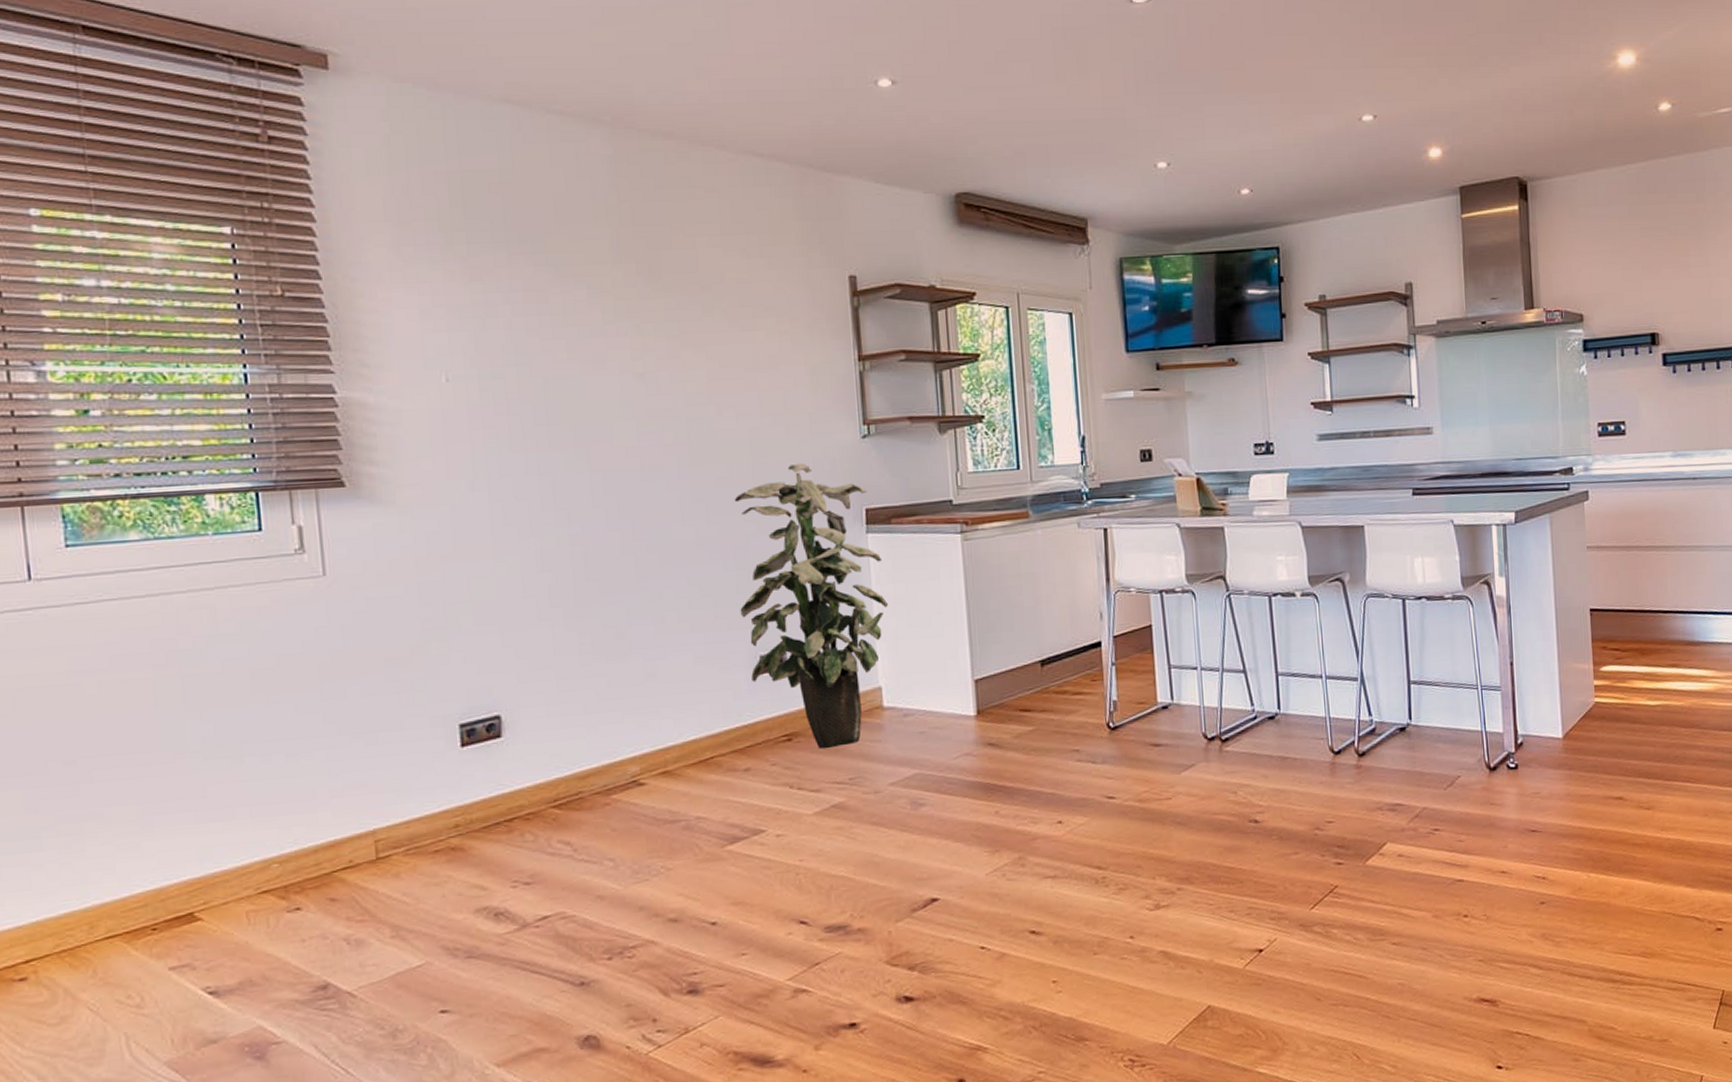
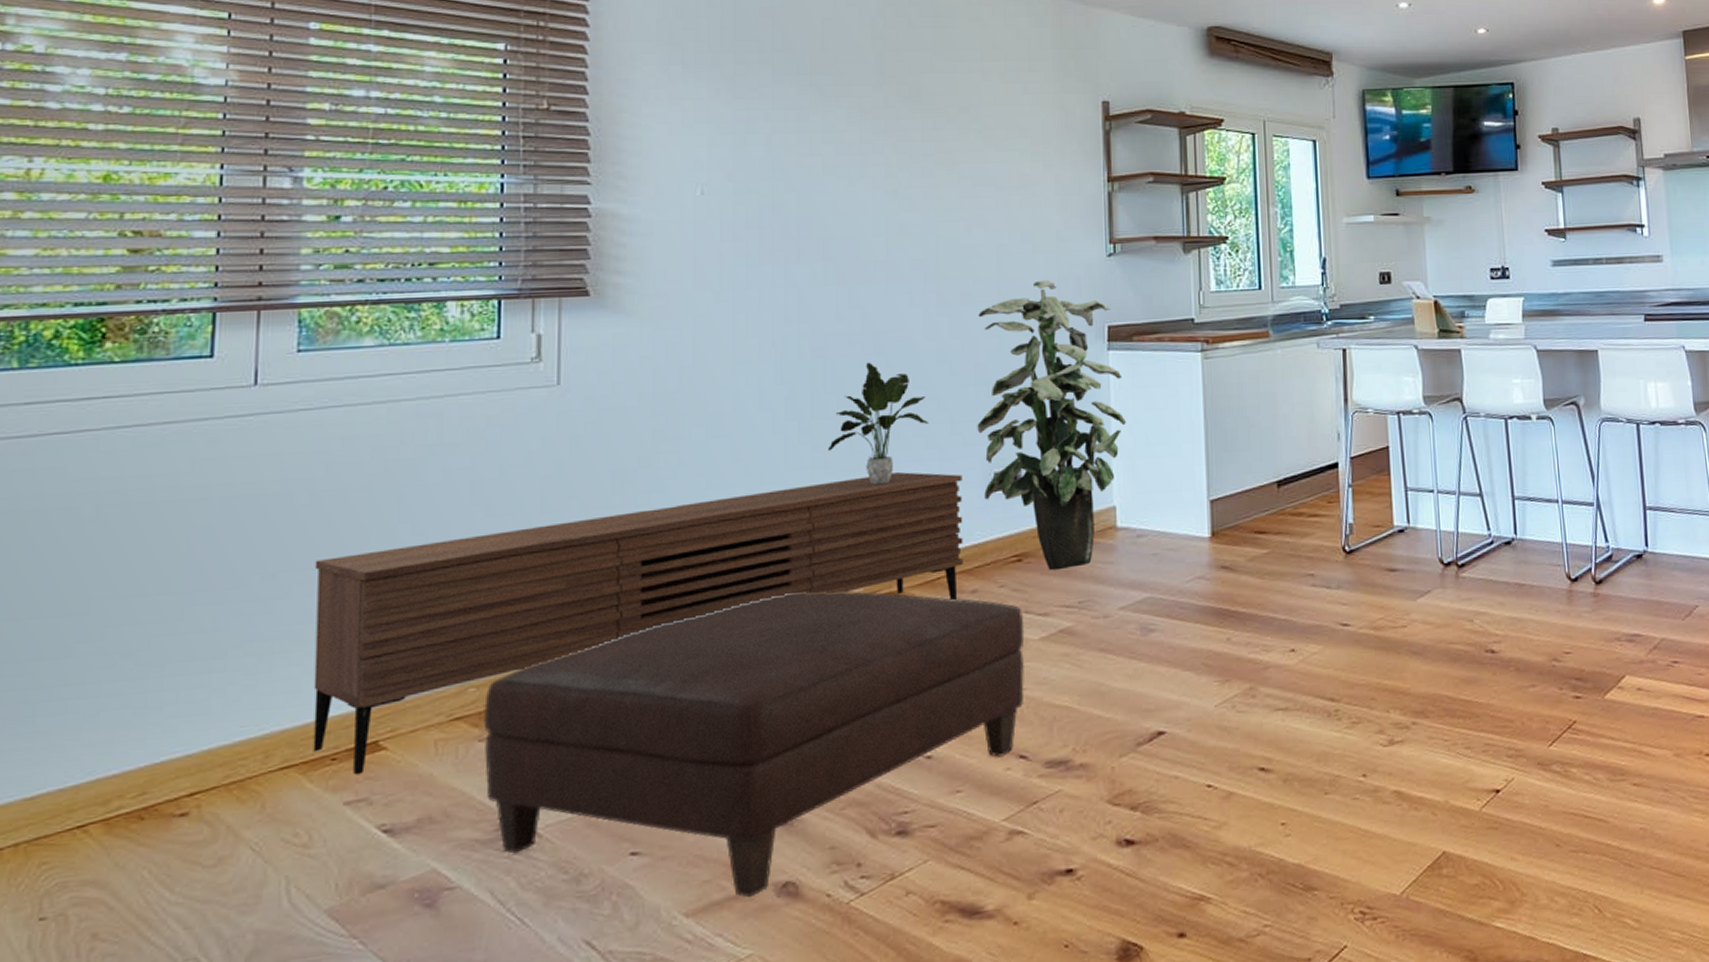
sideboard: none [111,656,735,944] -> present [313,471,964,775]
ottoman: none [288,771,801,1050] -> present [484,591,1025,898]
potted plant: none [595,549,692,669] -> present [828,362,929,485]

